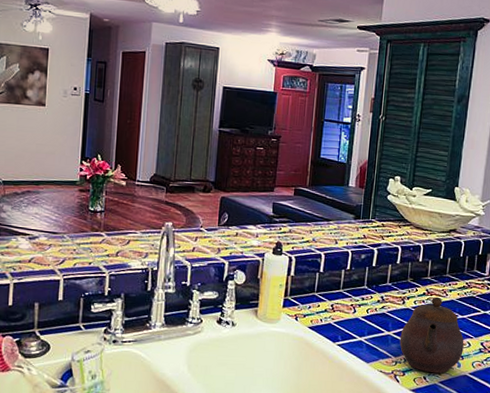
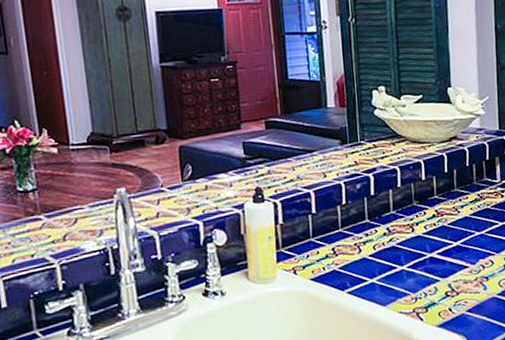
teapot: present [399,296,464,374] -> none [415,216,487,303]

